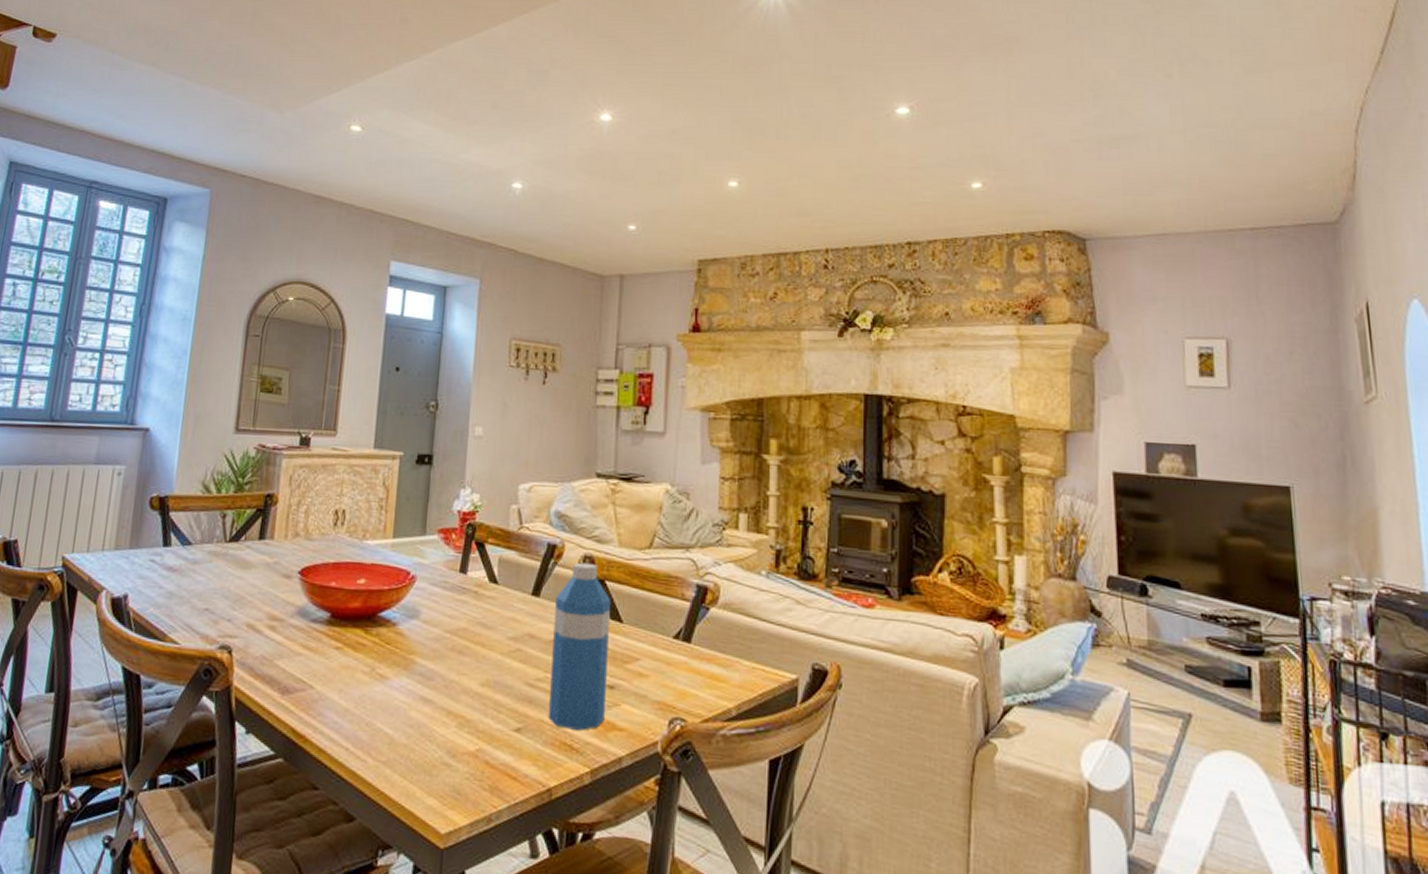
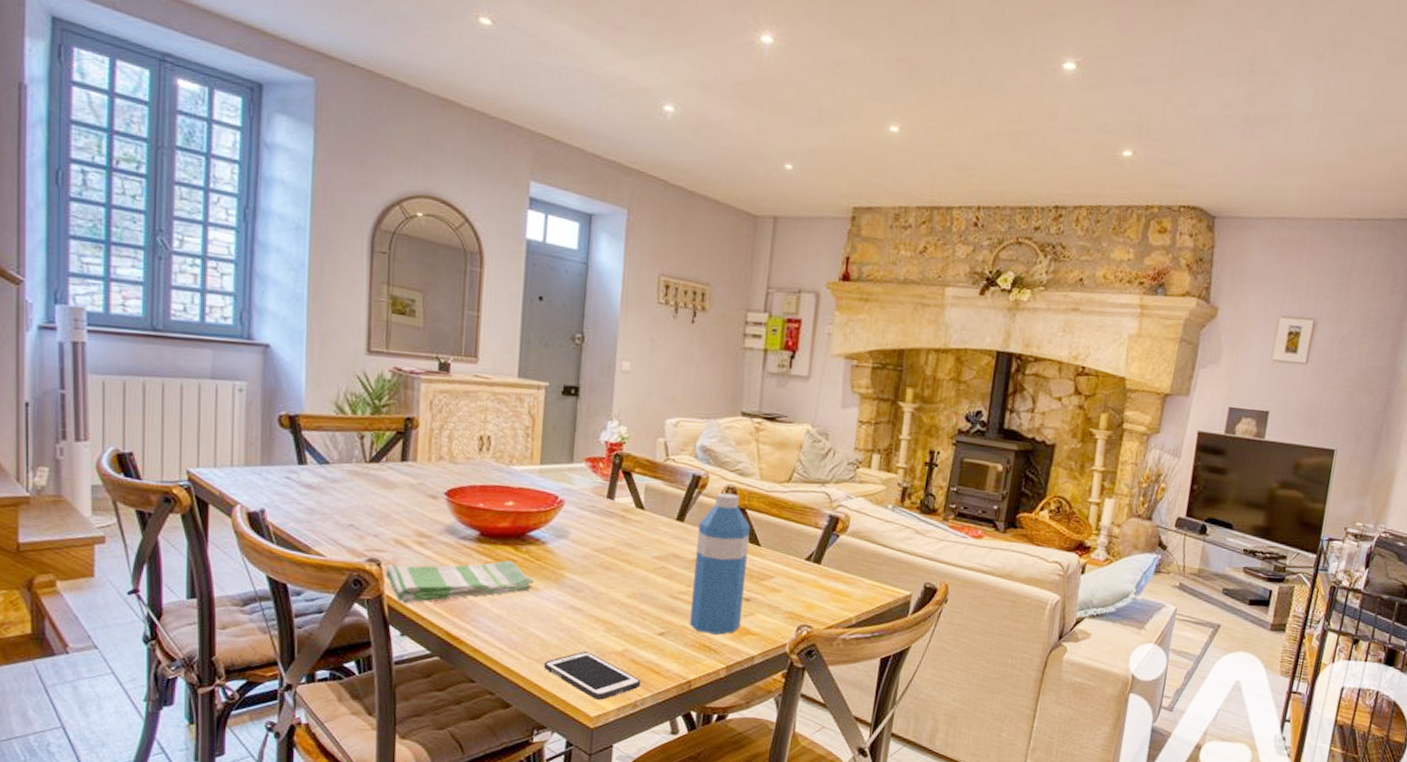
dish towel: none [236,644,384,696] -> present [386,560,534,603]
cell phone: none [390,751,496,812] -> present [543,651,641,700]

